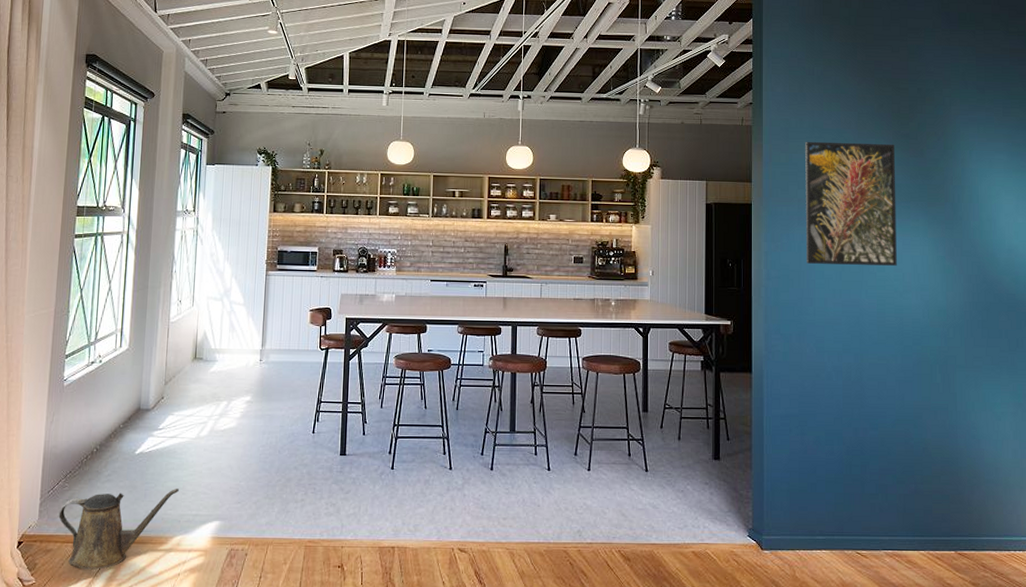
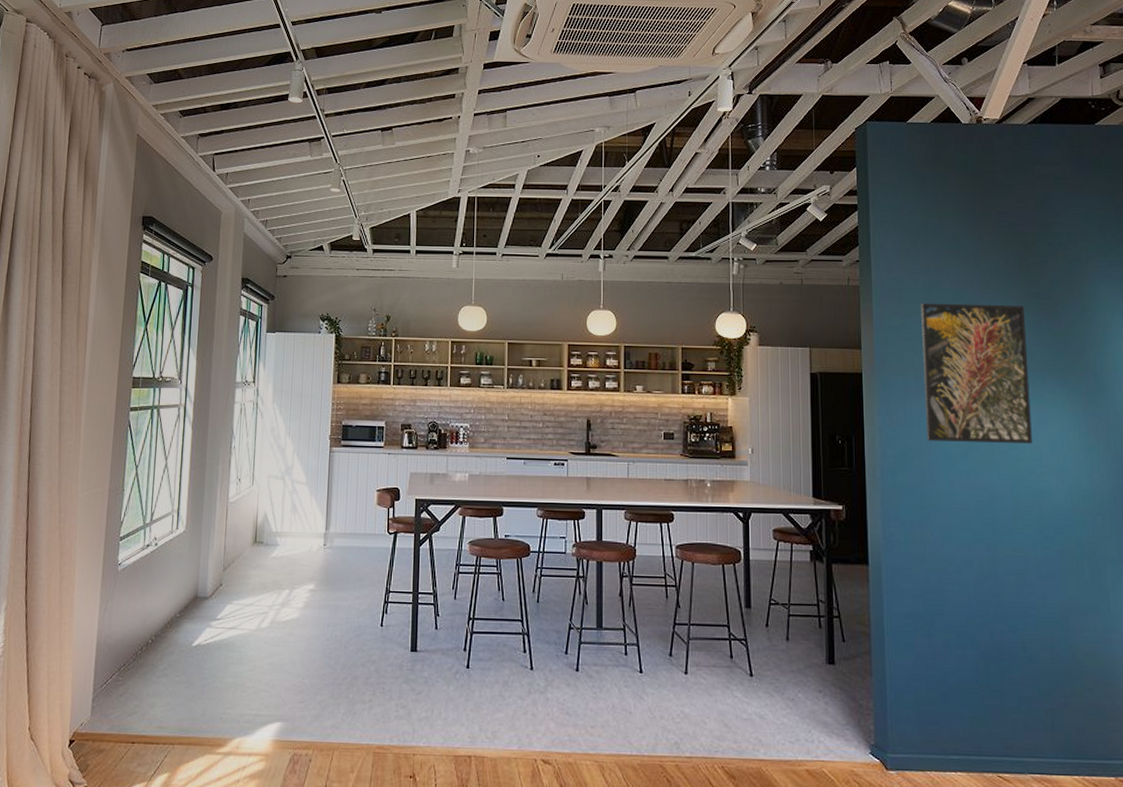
watering can: present [58,488,179,570] -> none [112,684,238,773]

